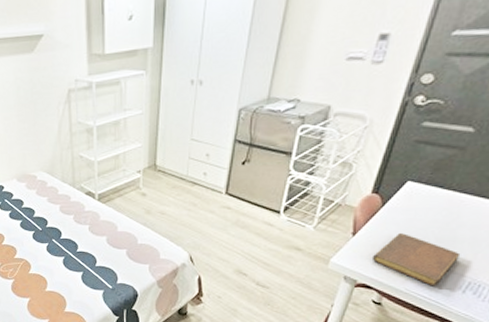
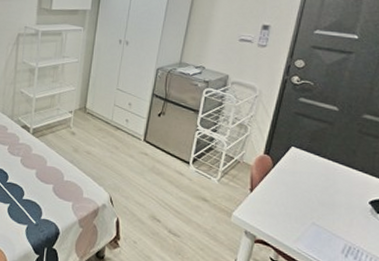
notebook: present [371,233,461,287] -> none [267,193,340,249]

